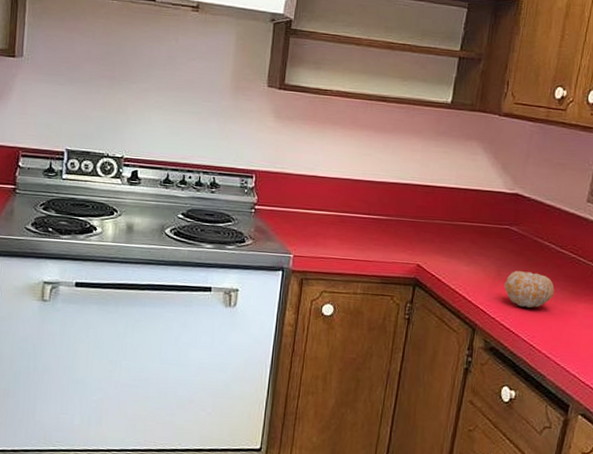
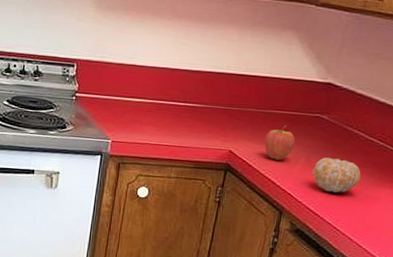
fruit: none [453,237,485,274] -> present [264,125,296,160]

